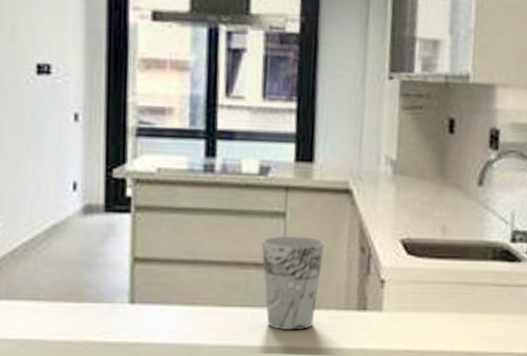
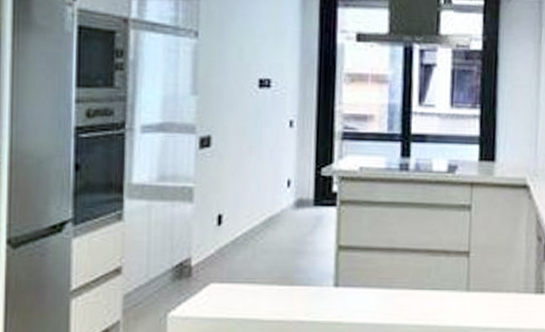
cup: present [261,235,324,331] -> none [450,226,505,312]

